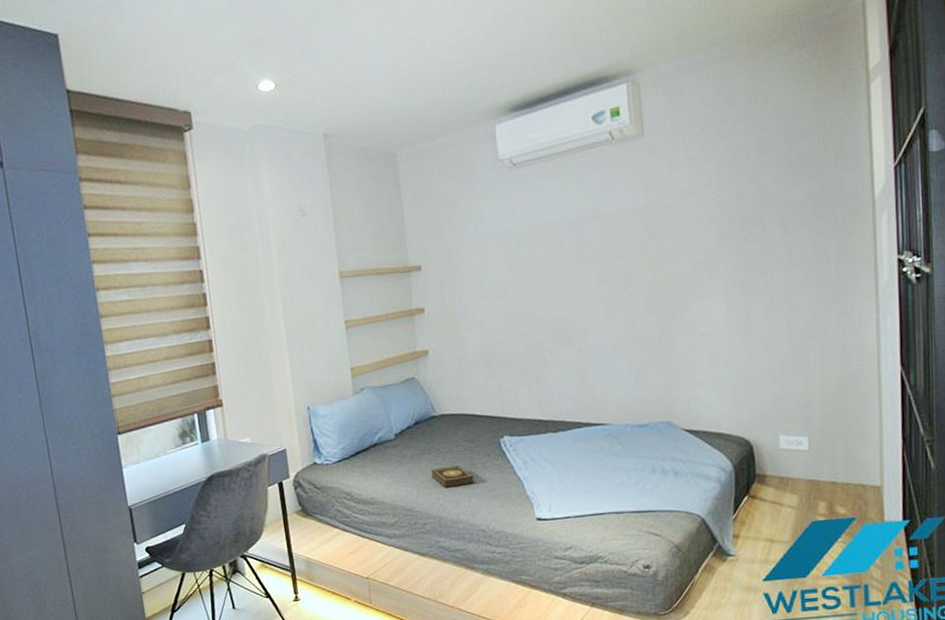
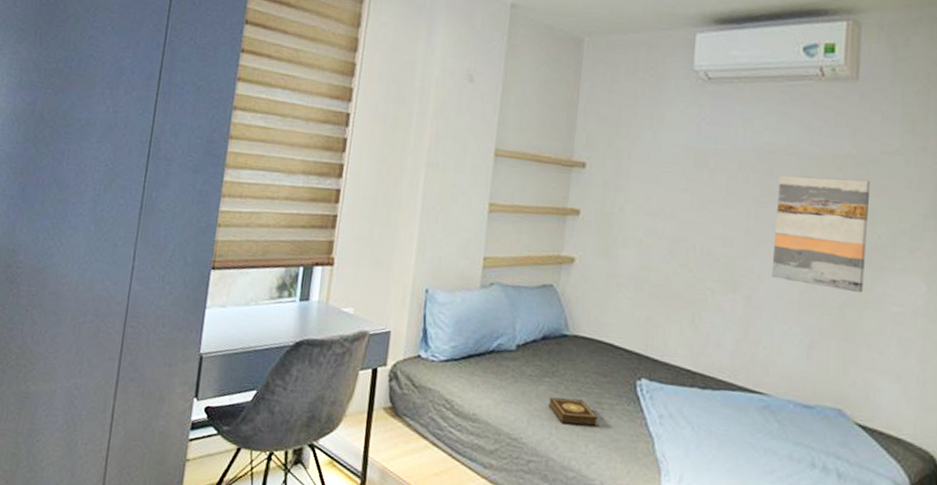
wall art: none [590,224,674,327] -> present [771,175,870,293]

